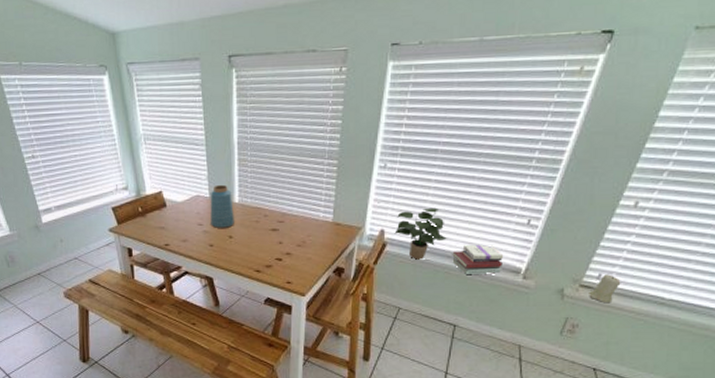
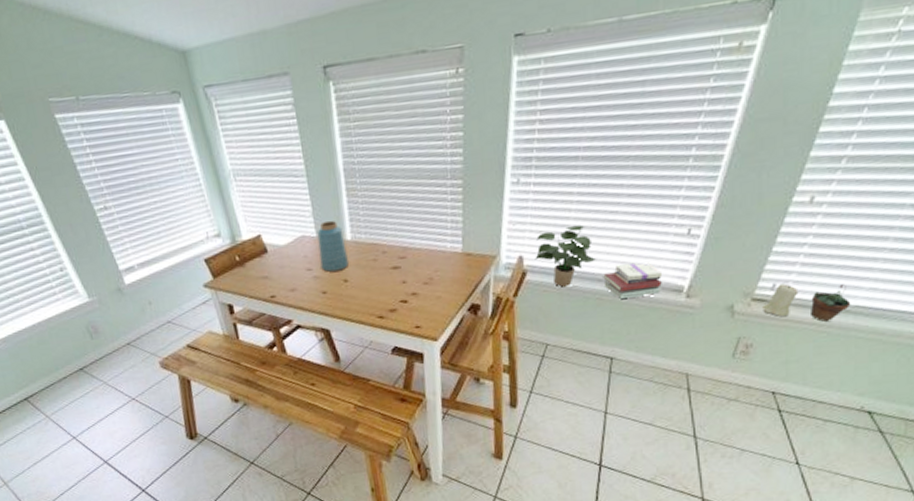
succulent plant: none [629,280,666,310] -> present [809,284,851,322]

